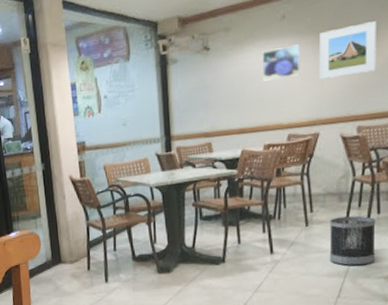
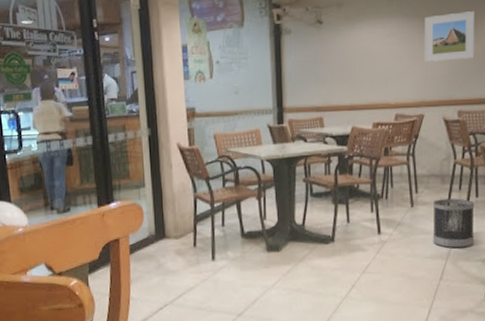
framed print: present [262,44,301,81] -> none [372,26,407,59]

